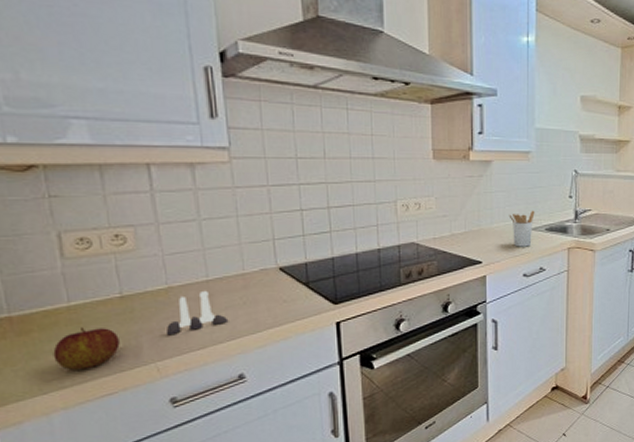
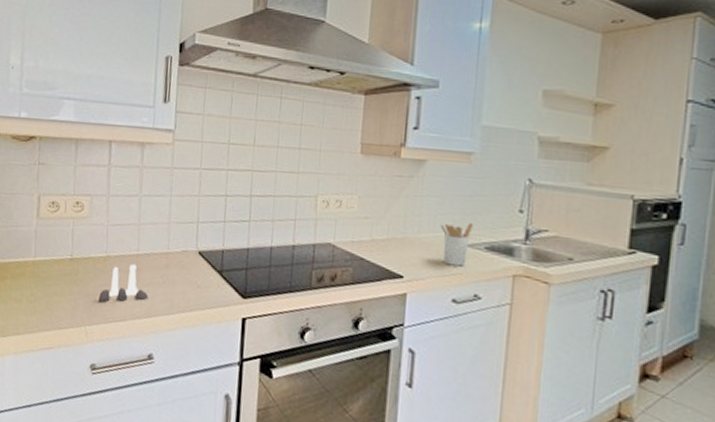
apple: present [53,327,120,370] -> none [16,282,63,321]

